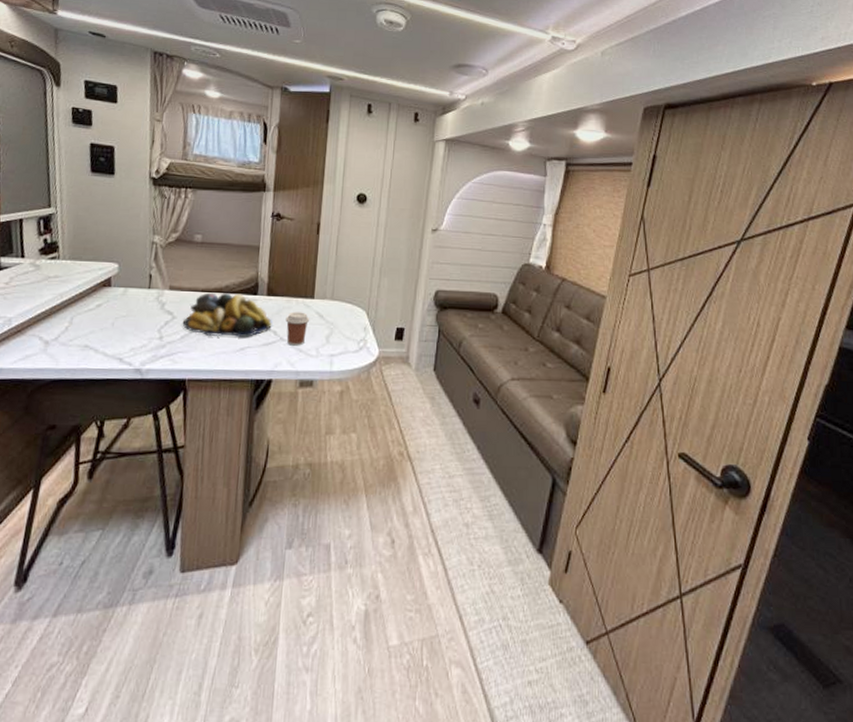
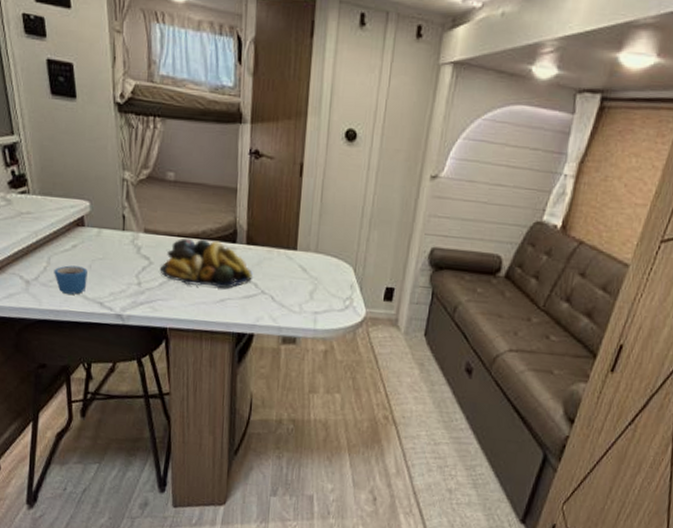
mug: none [75,324,110,352] -> present [54,265,87,295]
coffee cup: present [285,311,310,346] -> none [266,263,293,301]

